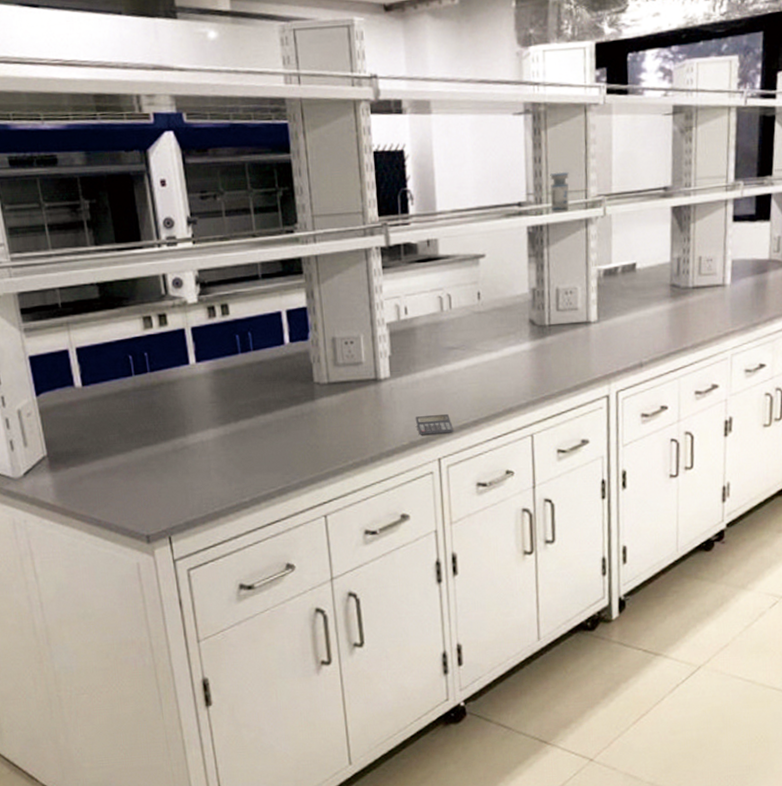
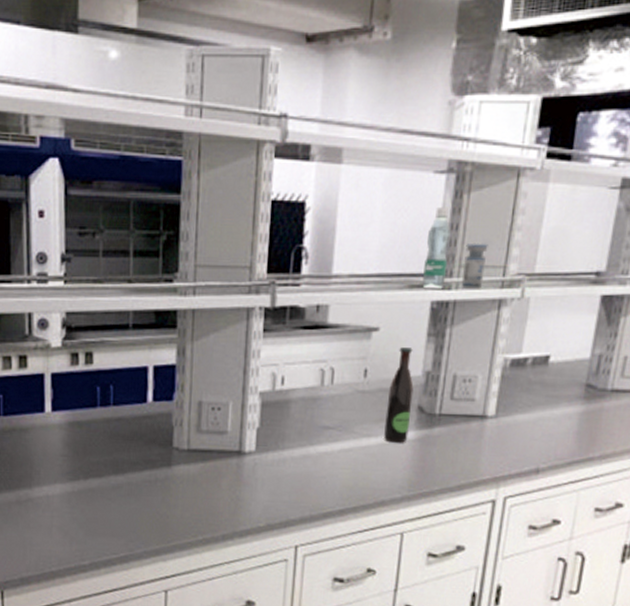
calculator: present [415,413,454,435] -> none [276,497,317,520]
bottle: none [501,269,525,355] -> present [384,347,414,443]
bottle: none [515,143,537,216] -> present [422,206,451,289]

